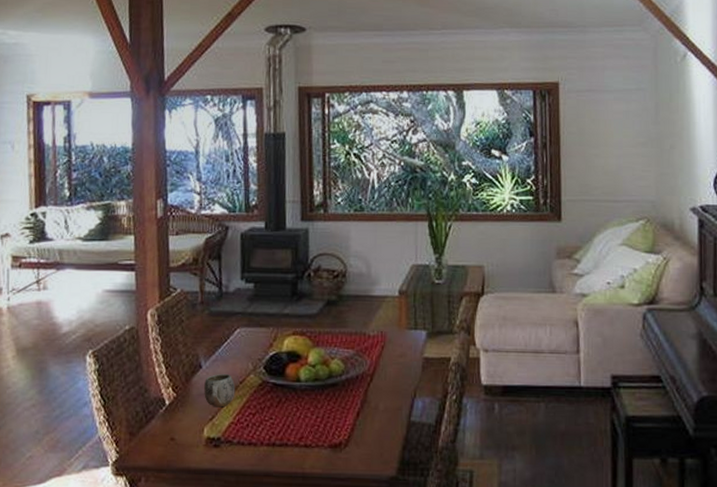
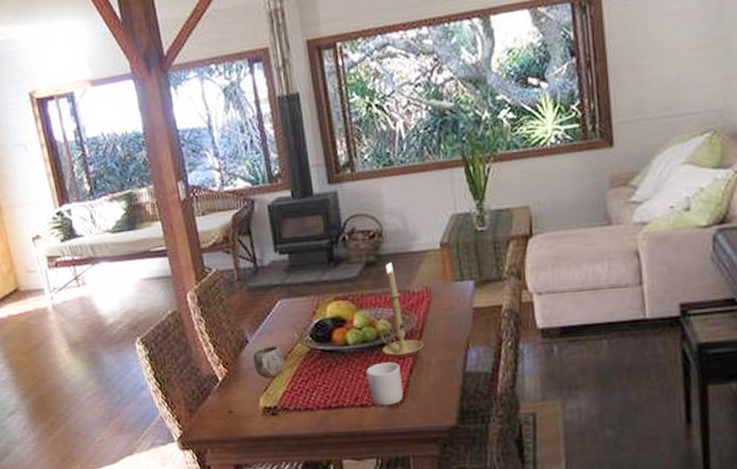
mug: none [314,403,349,448] -> present [366,362,404,406]
candle holder: none [331,303,373,401] -> present [379,262,424,359]

